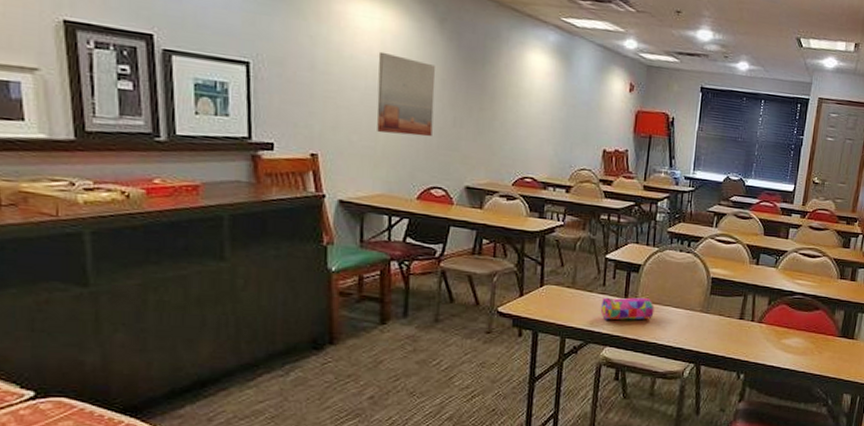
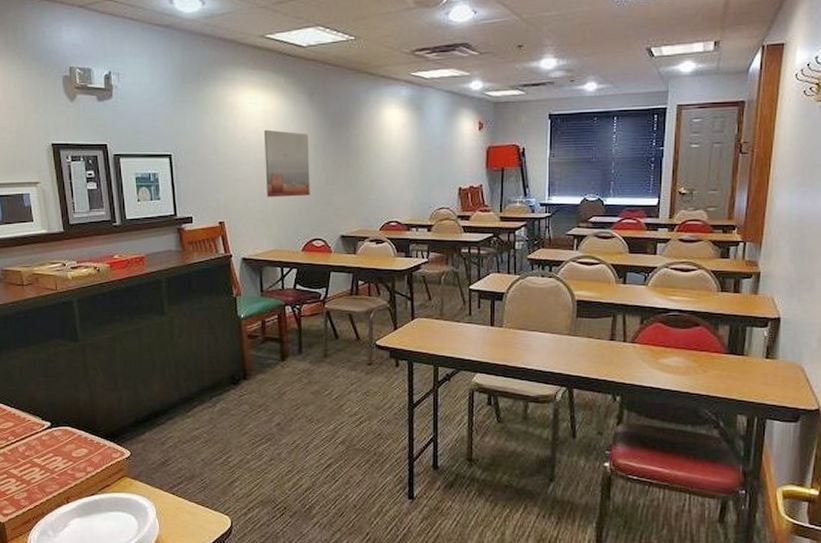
pencil case: present [600,297,654,320] -> none [468,324,521,348]

